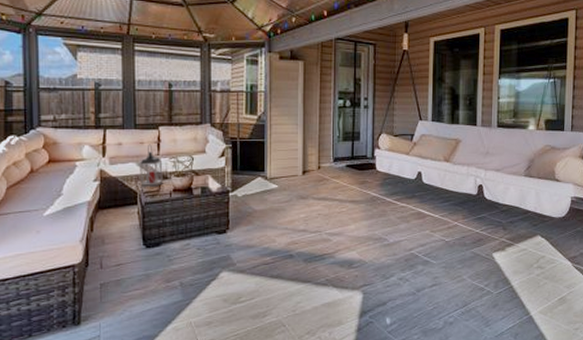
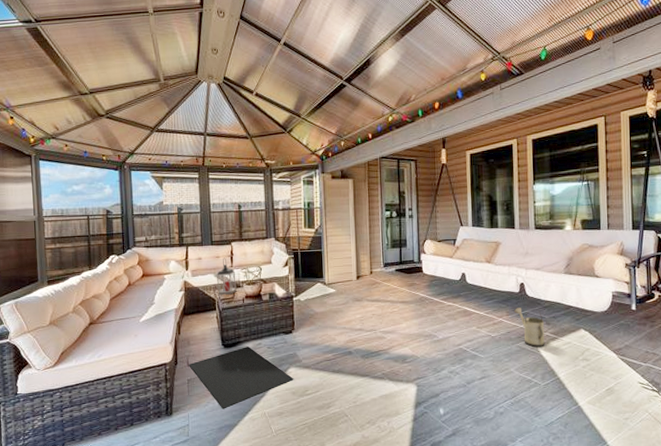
floor mat: none [102,247,226,318] -> present [189,347,294,409]
watering can: none [470,211,501,254] -> present [513,308,545,348]

